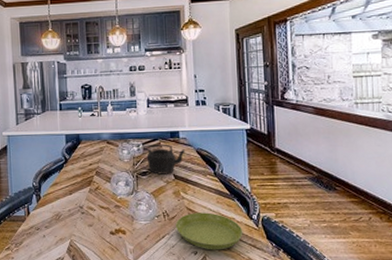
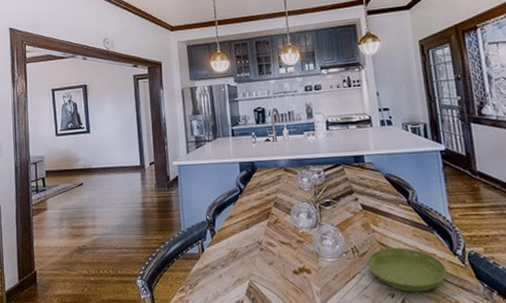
teapot: present [142,144,186,175] -> none [324,169,374,205]

